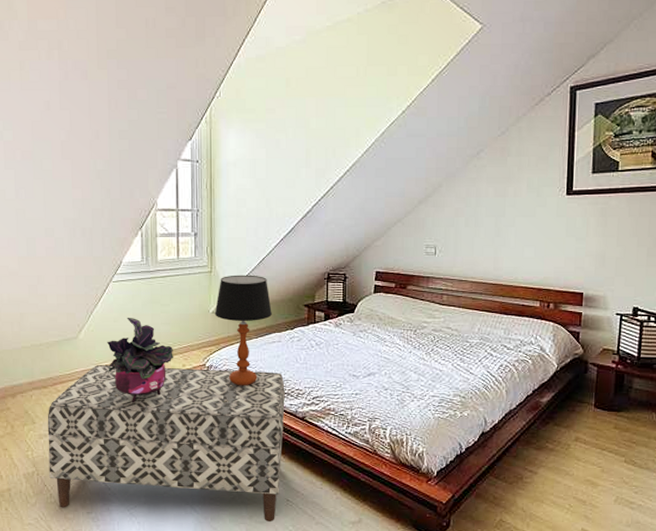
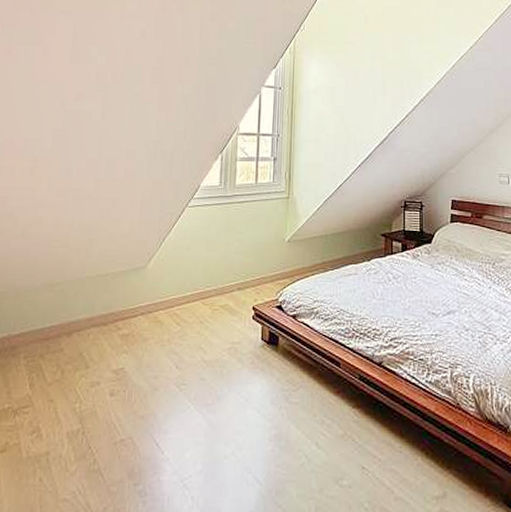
bench: present [47,364,285,523] -> none [95,298,361,498]
potted plant: present [107,317,173,403] -> none [173,245,245,344]
table lamp: present [214,275,272,386] -> none [290,201,349,325]

